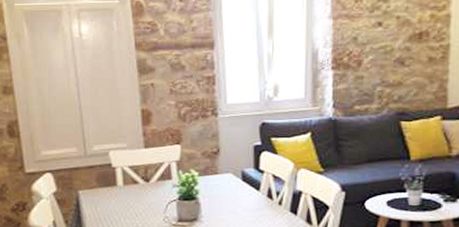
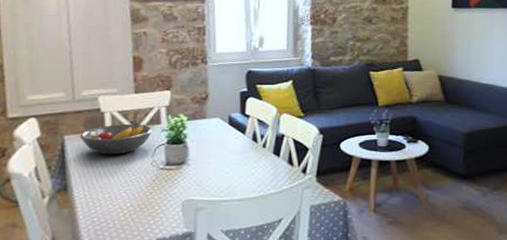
fruit bowl: none [93,179,165,211] -> present [80,123,153,155]

